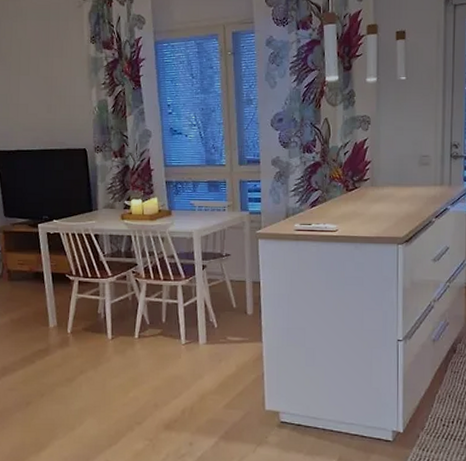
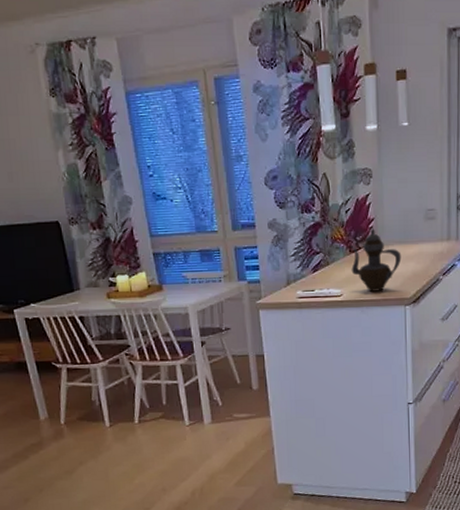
teapot: none [346,169,396,229] -> present [349,227,402,292]

